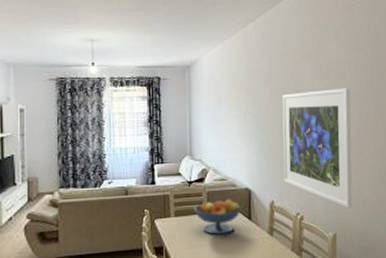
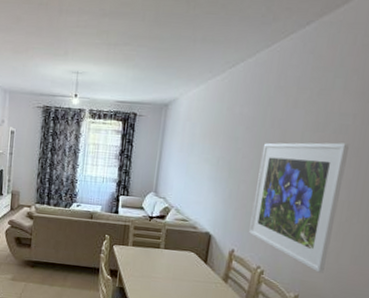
fruit bowl: present [193,199,241,235] -> none [151,238,198,271]

